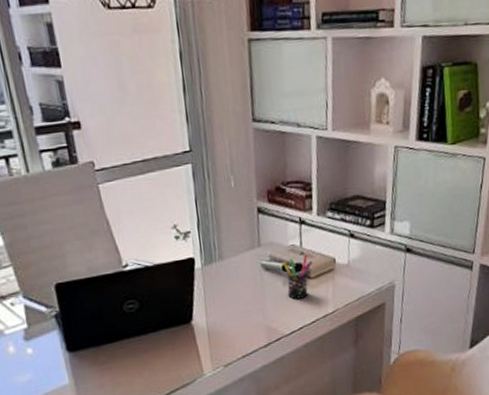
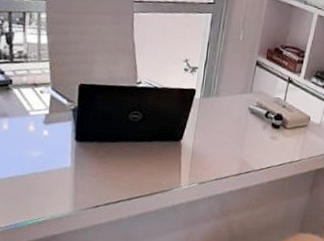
pen holder: present [282,254,313,300] -> none [264,107,291,144]

